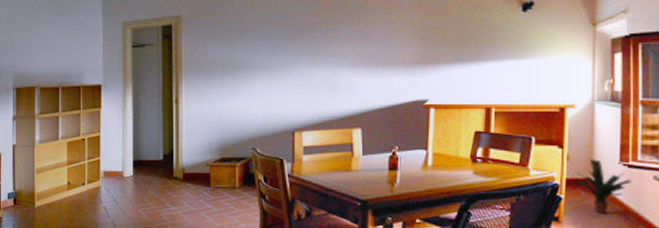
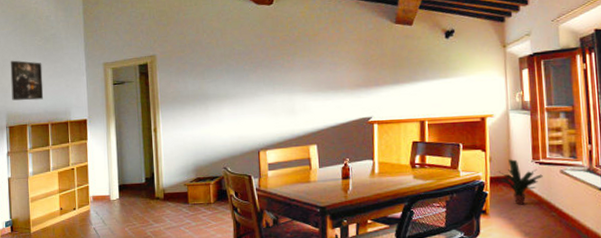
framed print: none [20,14,55,60] -> present [10,60,44,101]

